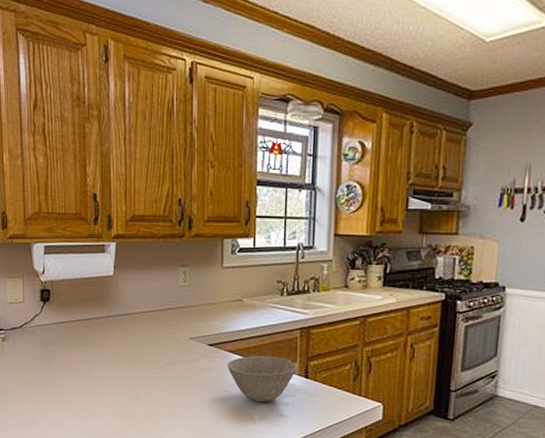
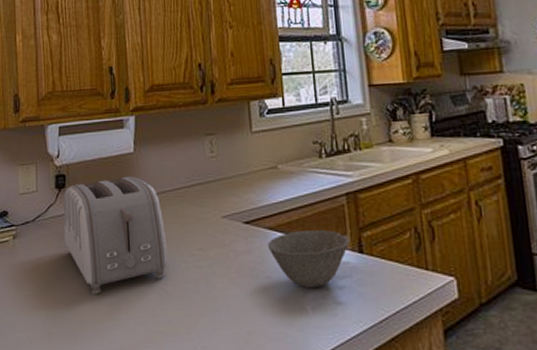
toaster: none [47,296,140,392] -> present [63,176,169,294]

